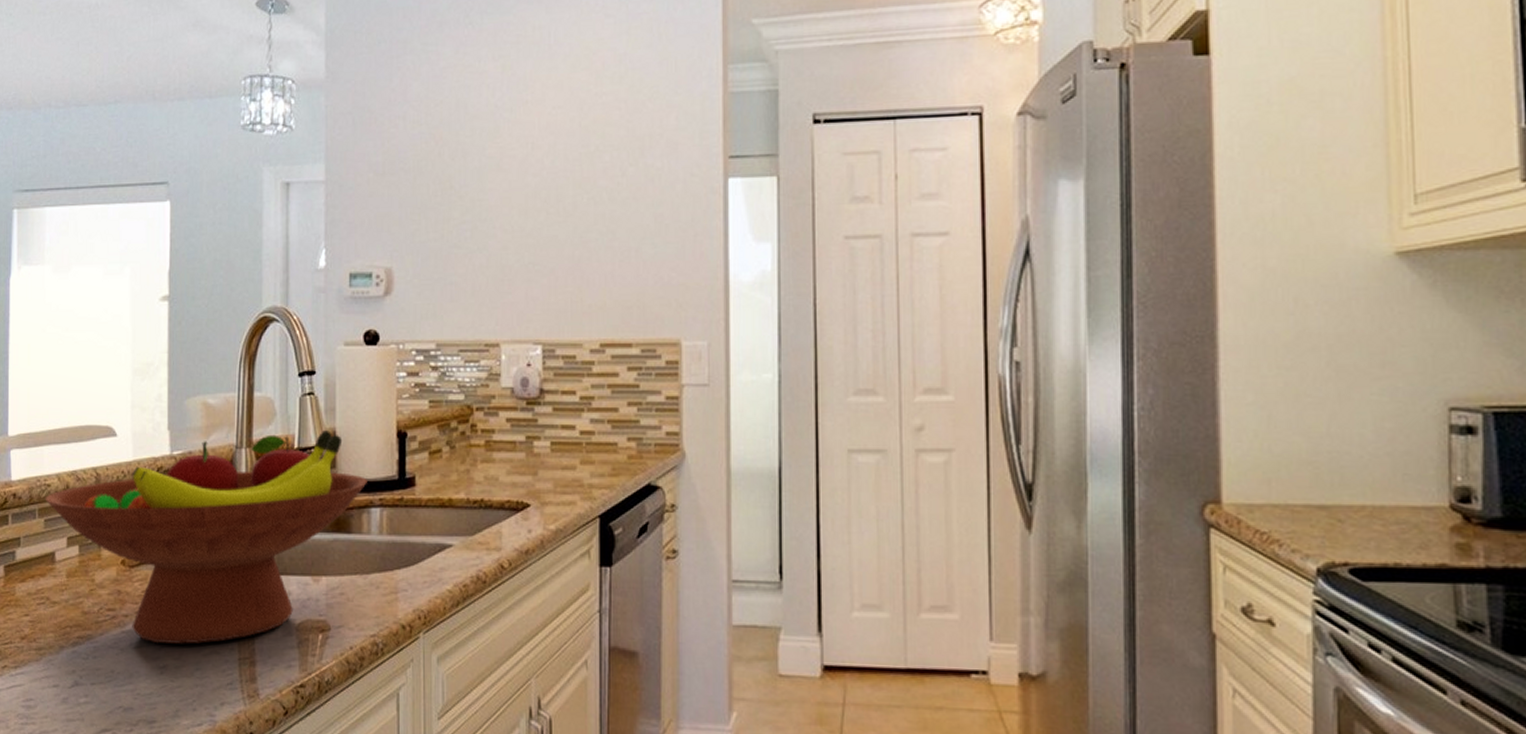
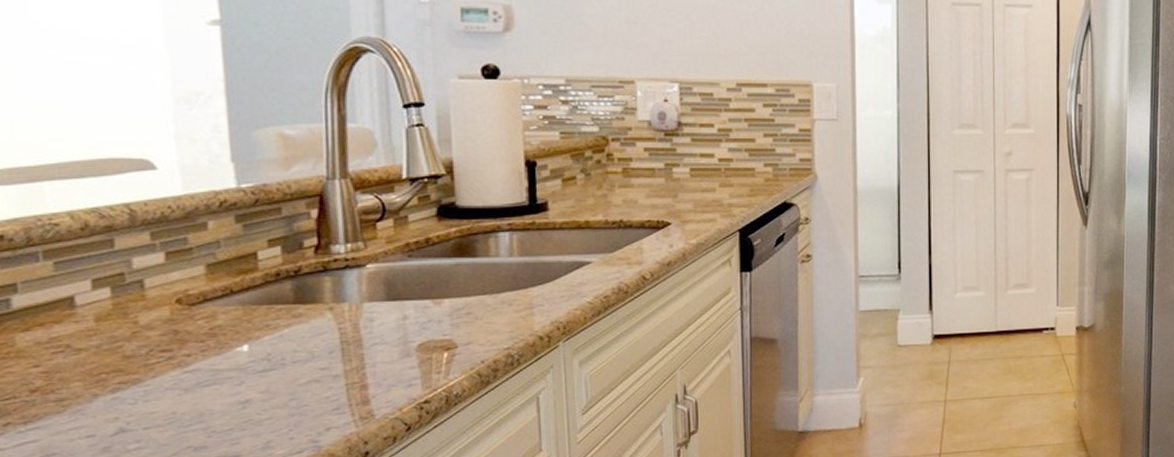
fruit bowl: present [45,430,367,644] -> none [51,161,493,379]

